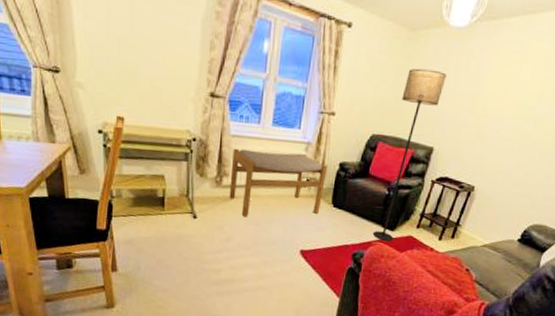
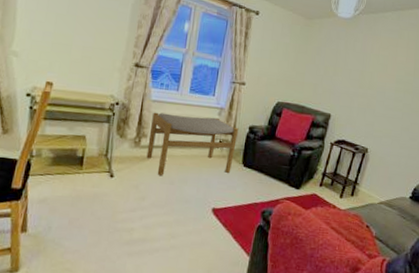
floor lamp: present [372,68,447,242] -> none [280,48,338,200]

